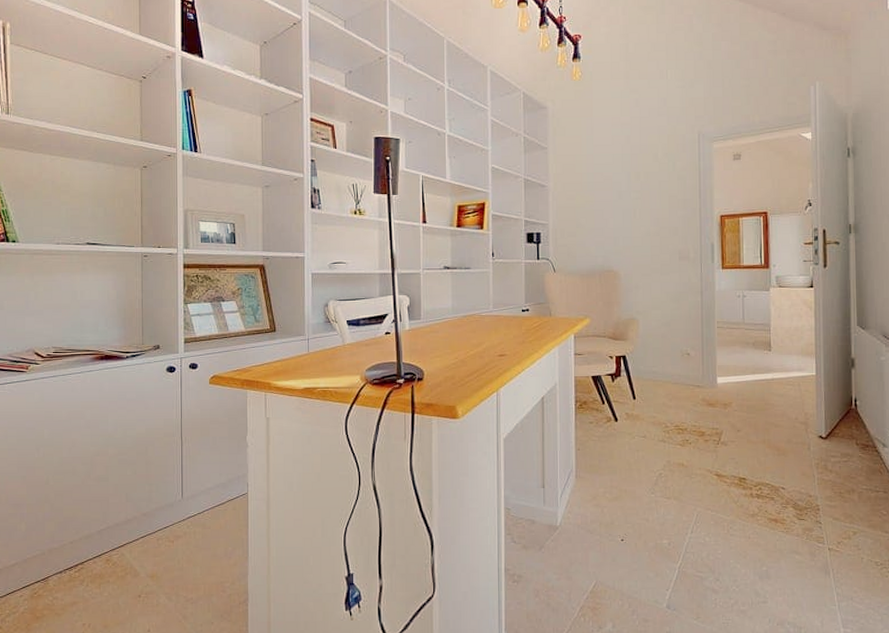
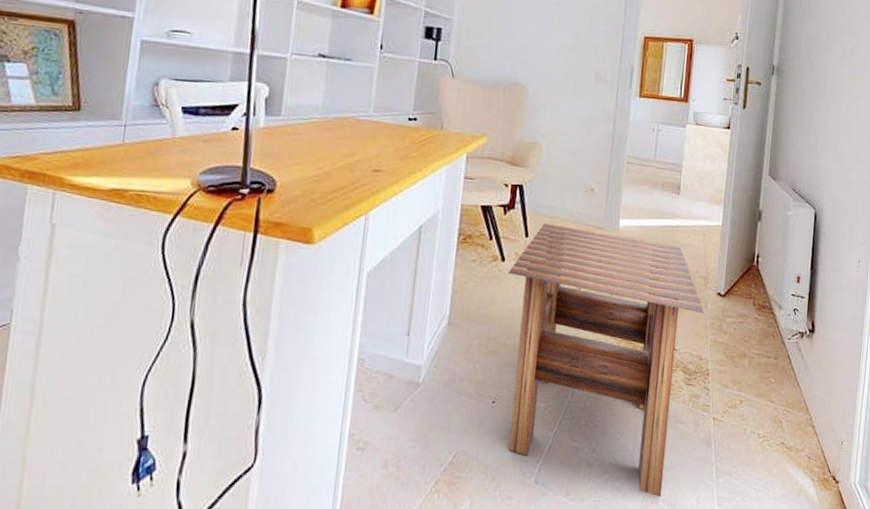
side table: none [621,386,808,620] -> present [507,222,704,497]

